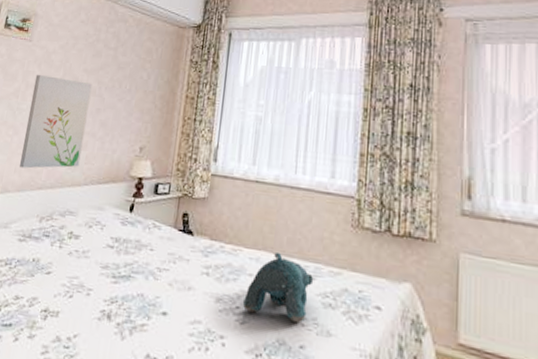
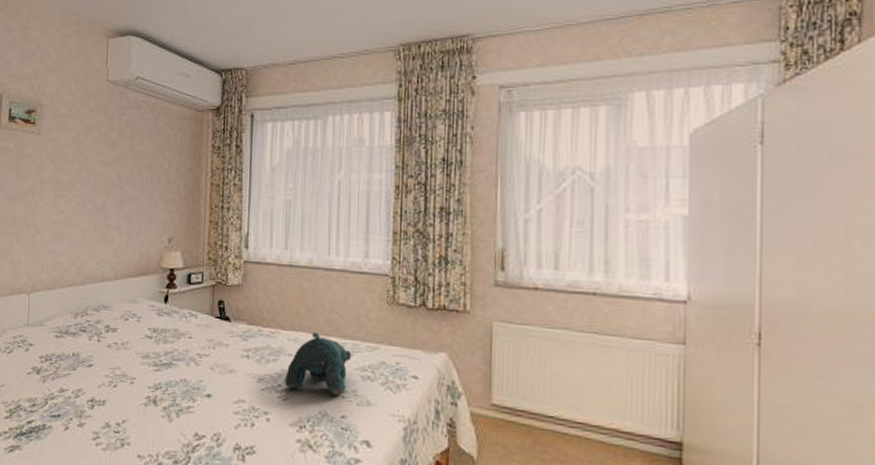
wall art: present [20,74,93,169] -> none [46,169,111,267]

